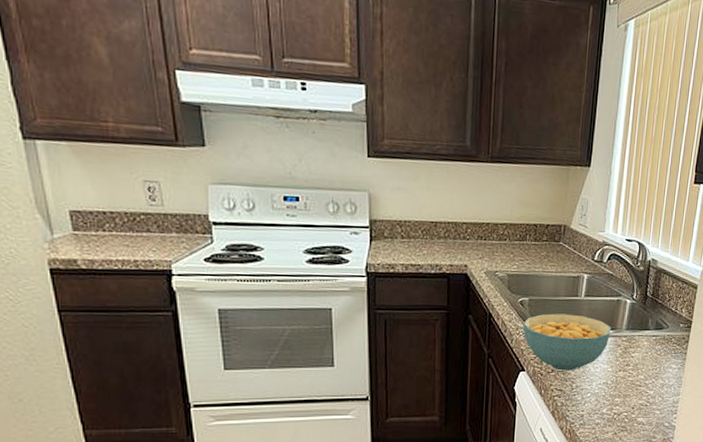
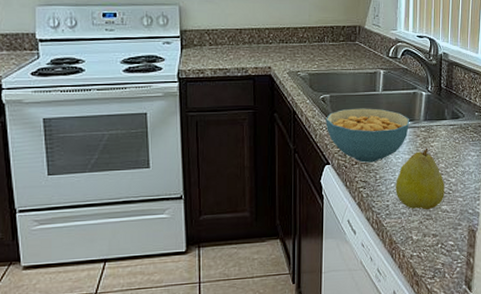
fruit: none [591,358,642,422] -> present [396,148,444,210]

